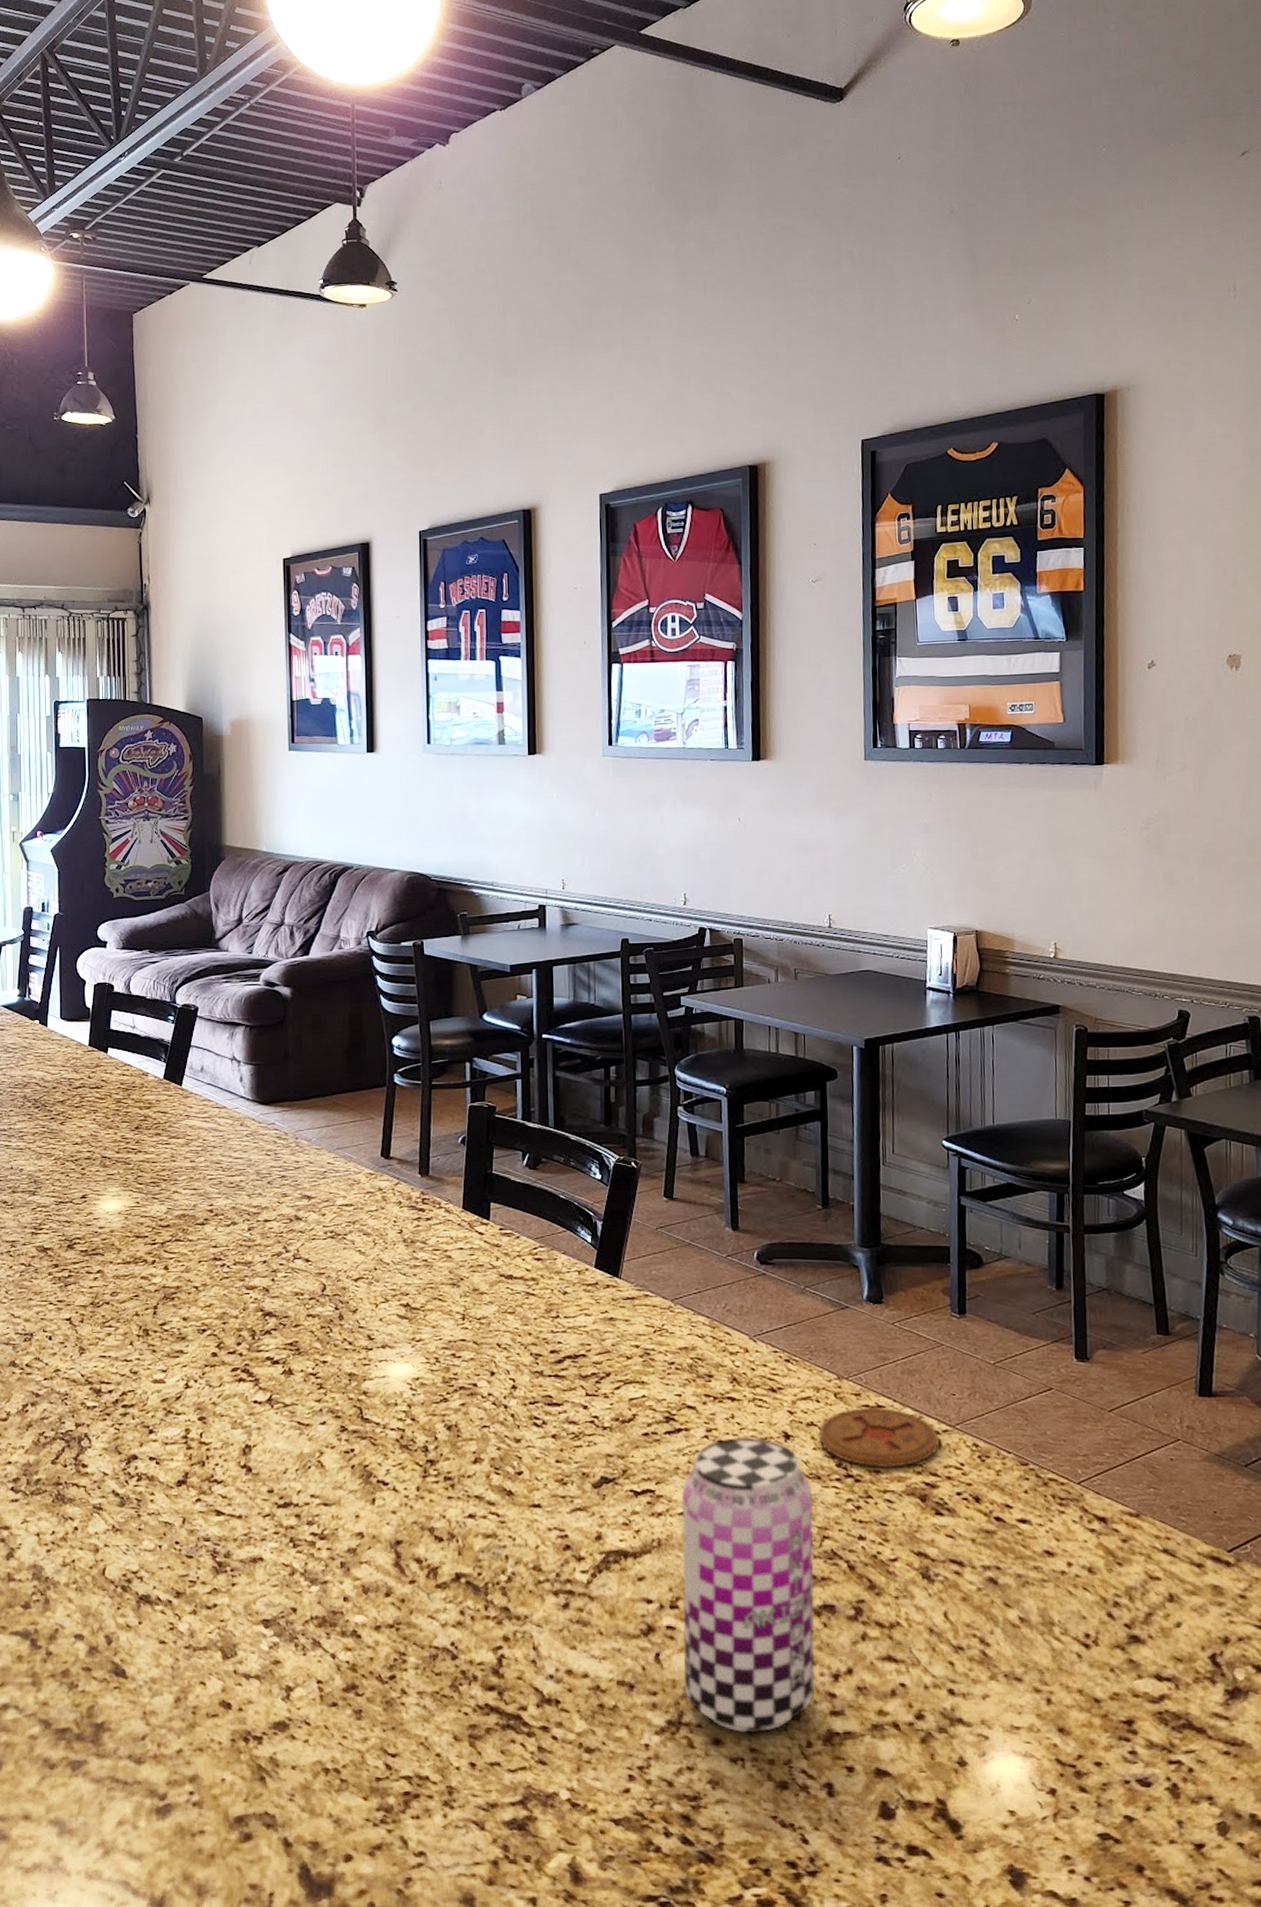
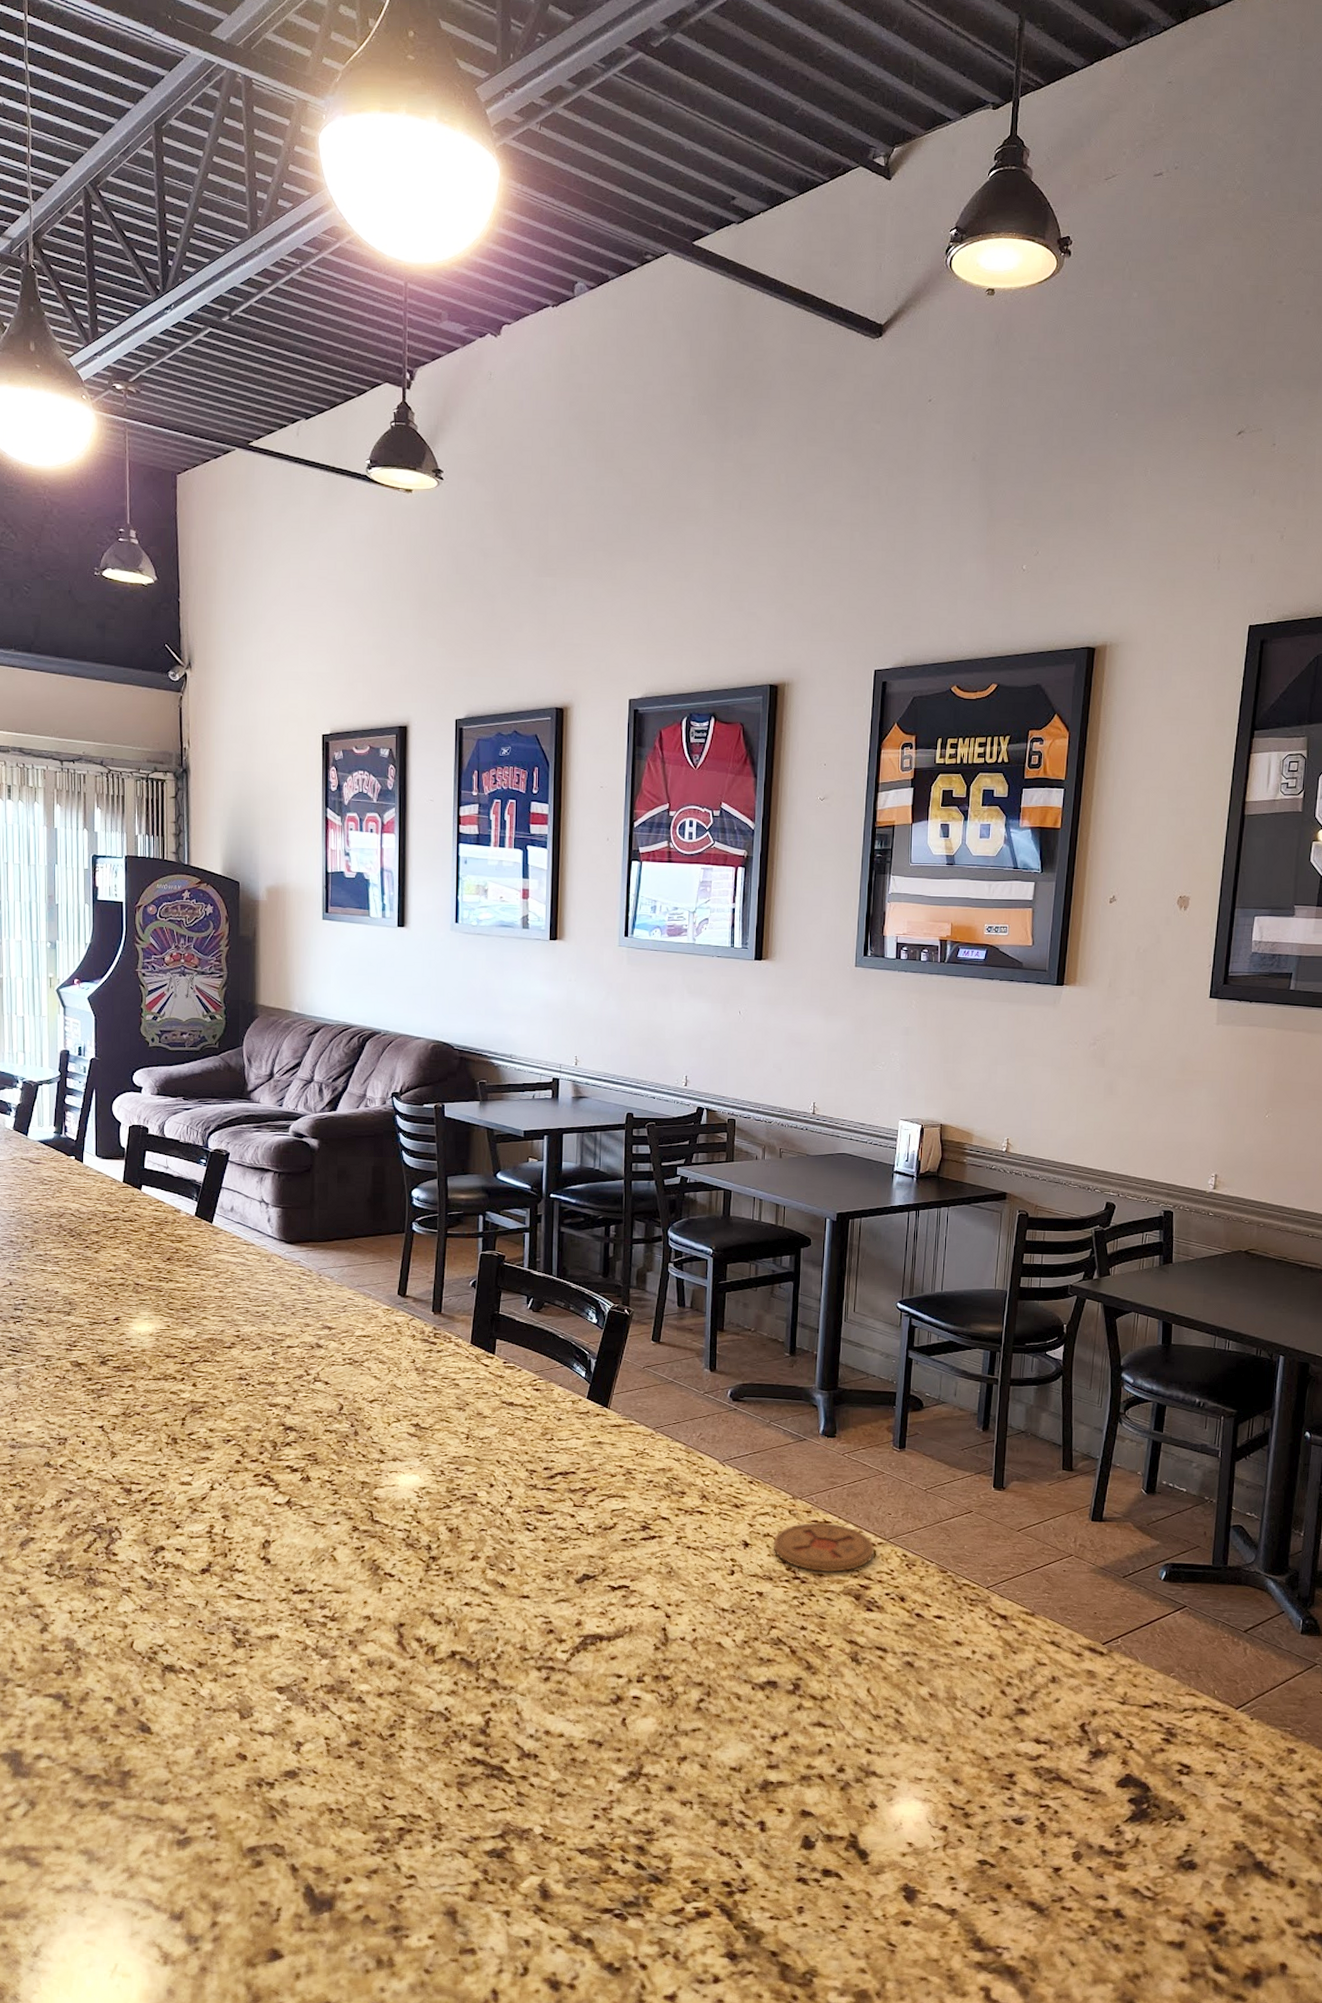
beer can: present [681,1437,815,1734] -> none [645,1544,765,1783]

